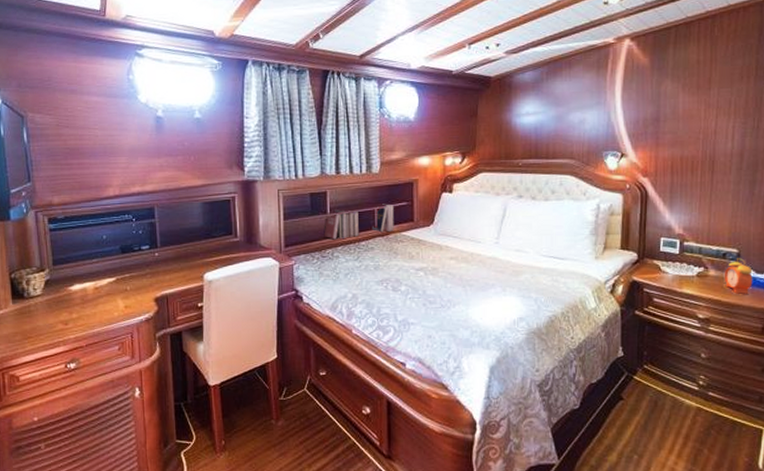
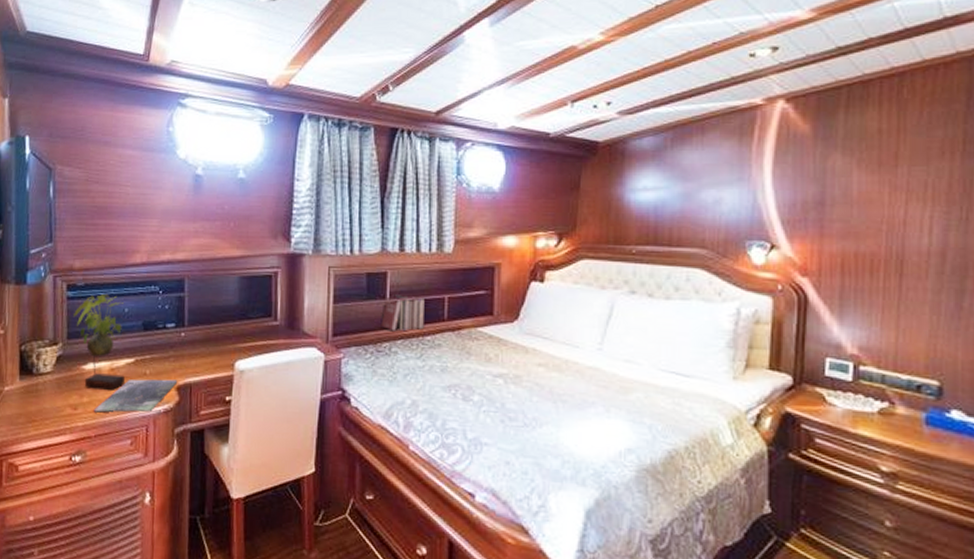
plant: none [56,224,108,306] -> present [72,293,125,390]
magazine: none [82,293,156,326] -> present [93,379,178,413]
books: present [371,204,394,233] -> none [440,291,469,327]
alarm clock: present [724,258,753,294] -> none [918,393,962,444]

